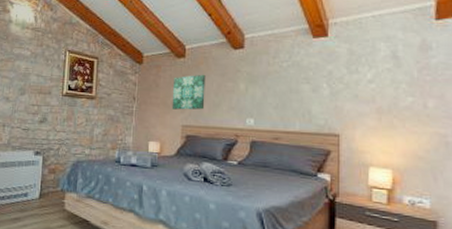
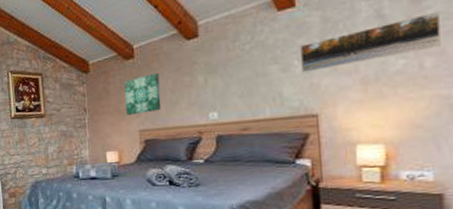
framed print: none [328,61,442,96] -> present [300,11,442,73]

